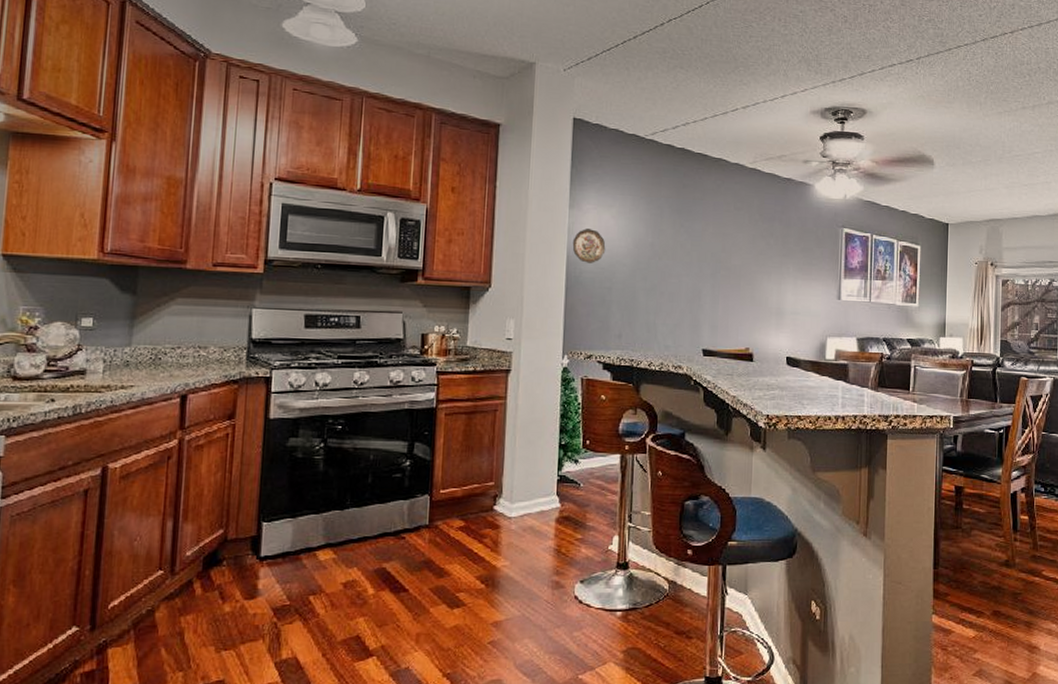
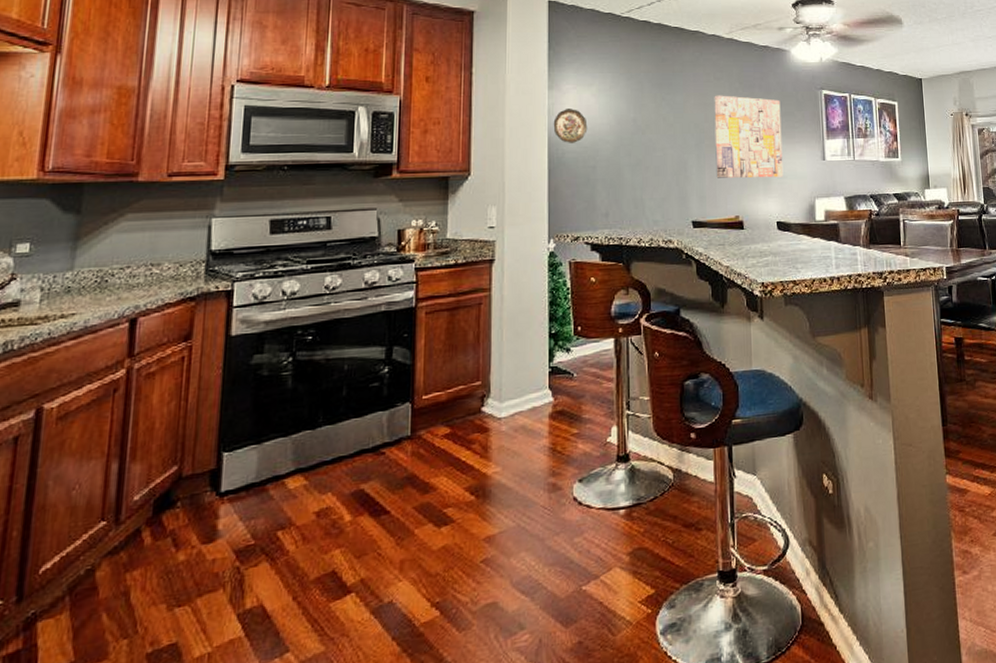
wall art: none [729,225,800,313] -> present [714,95,784,178]

